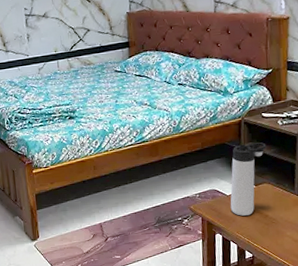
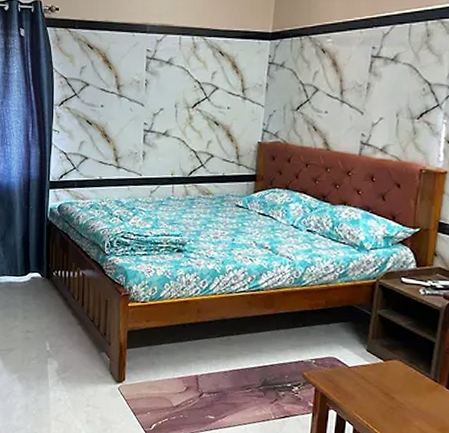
thermos bottle: present [230,142,266,216] -> none [350,310,402,394]

